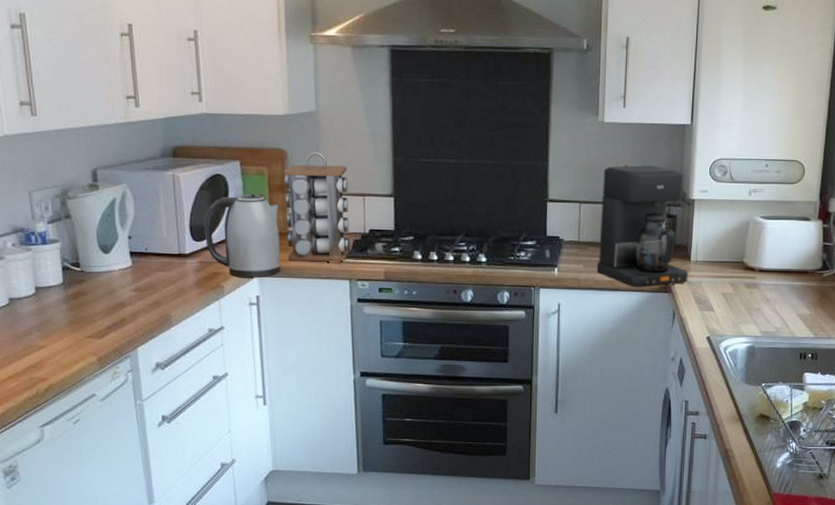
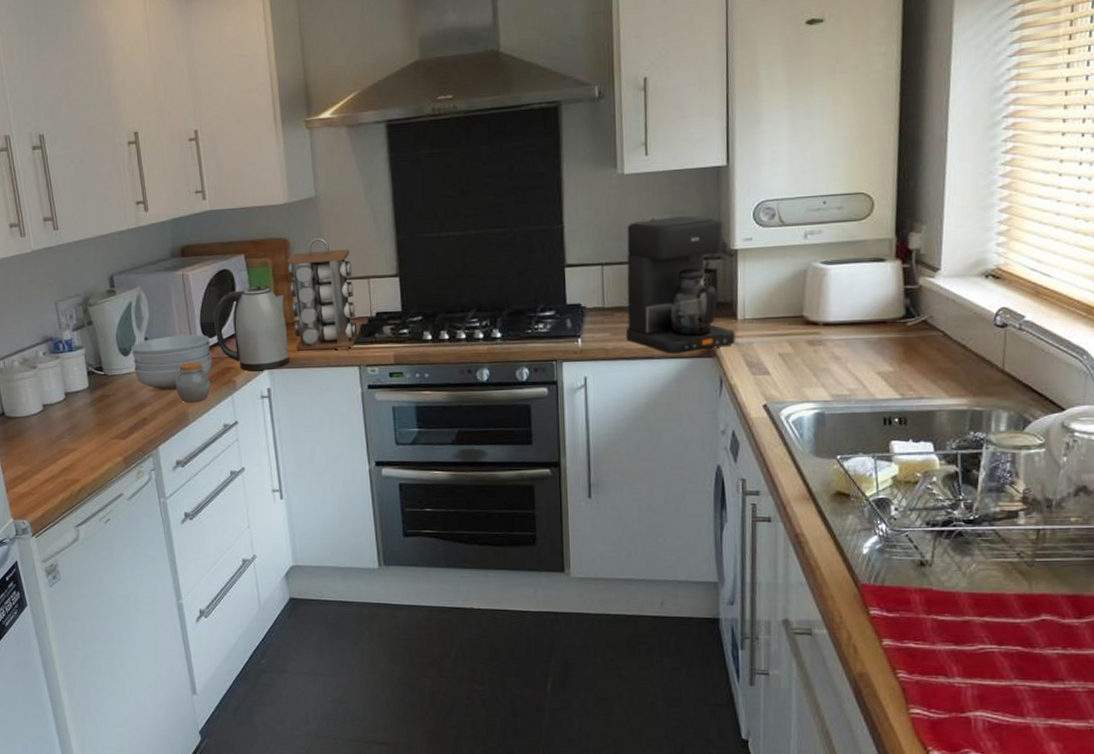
bowl: none [111,236,201,292] -> present [130,334,213,391]
jar: none [159,263,198,306] -> present [175,361,212,404]

